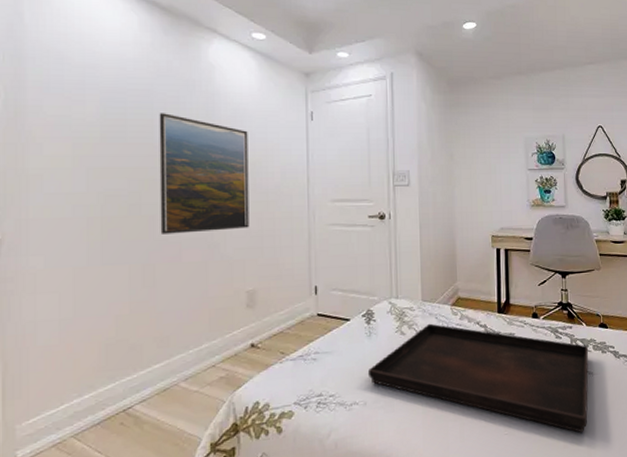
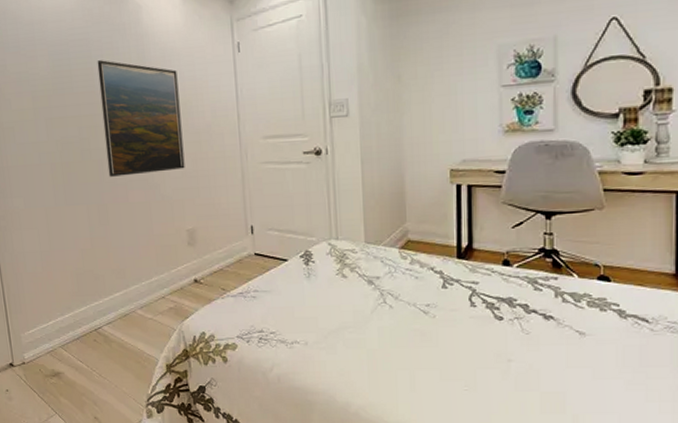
serving tray: present [369,323,589,433] -> none [309,267,581,400]

